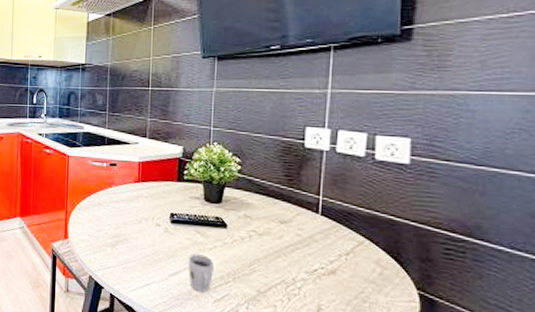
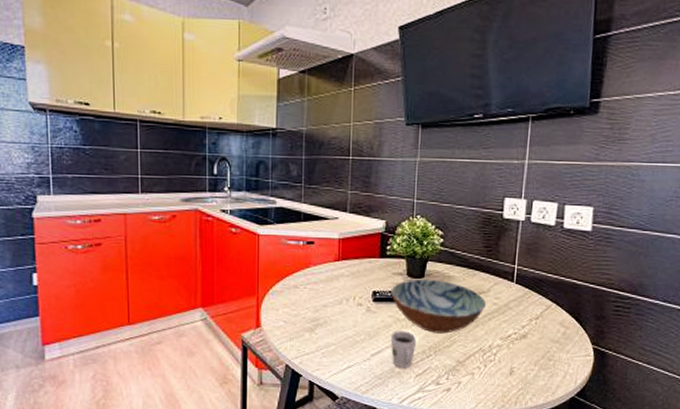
bowl: none [188,204,289,261] -> present [391,279,487,334]

